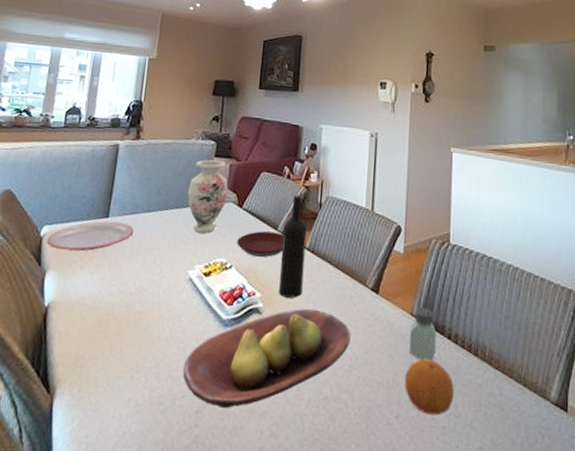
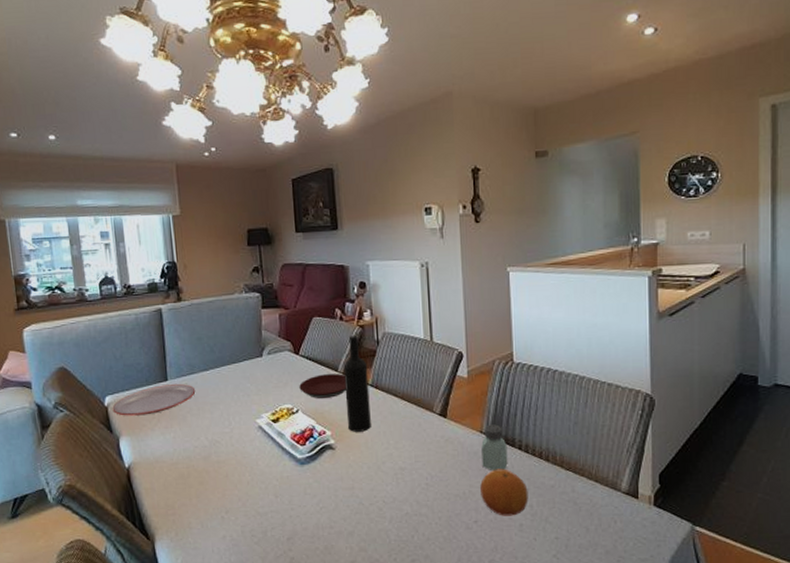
fruit bowl: present [182,308,351,408] -> none [268,439,424,533]
vase: present [187,159,229,233] -> none [241,312,282,384]

